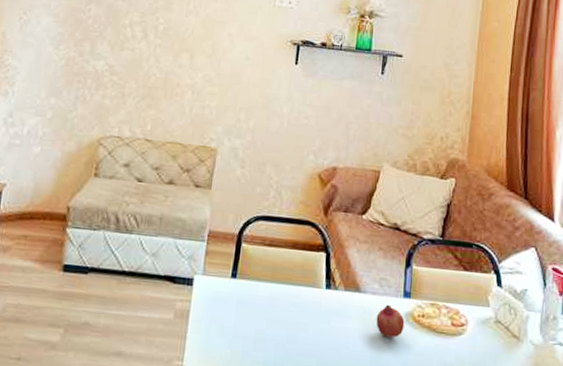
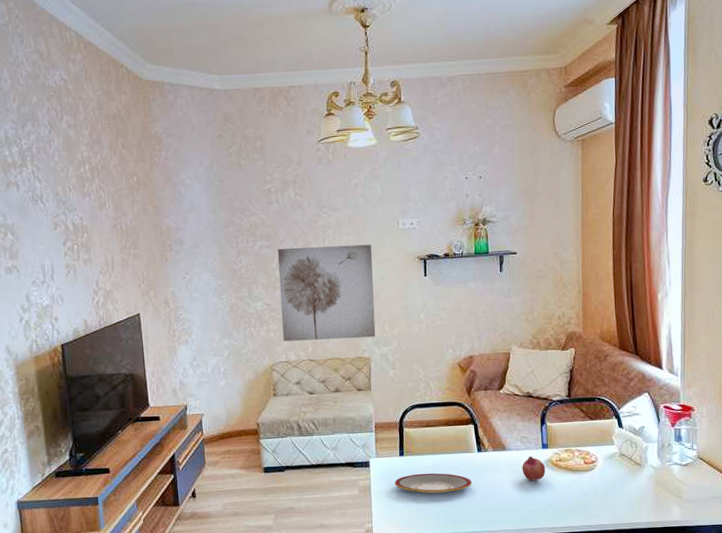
wall art: none [119,3,242,126] -> present [277,244,376,342]
plate: none [219,304,314,336] -> present [394,473,473,494]

